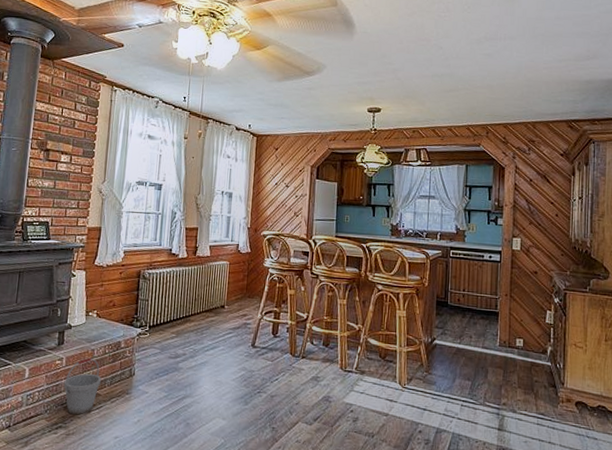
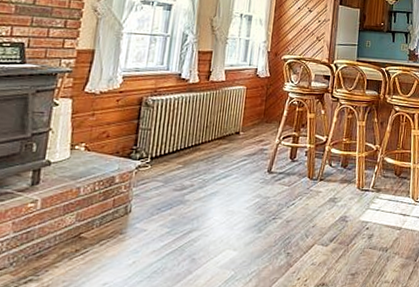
bucket: present [63,357,101,415] -> none [36,197,88,265]

